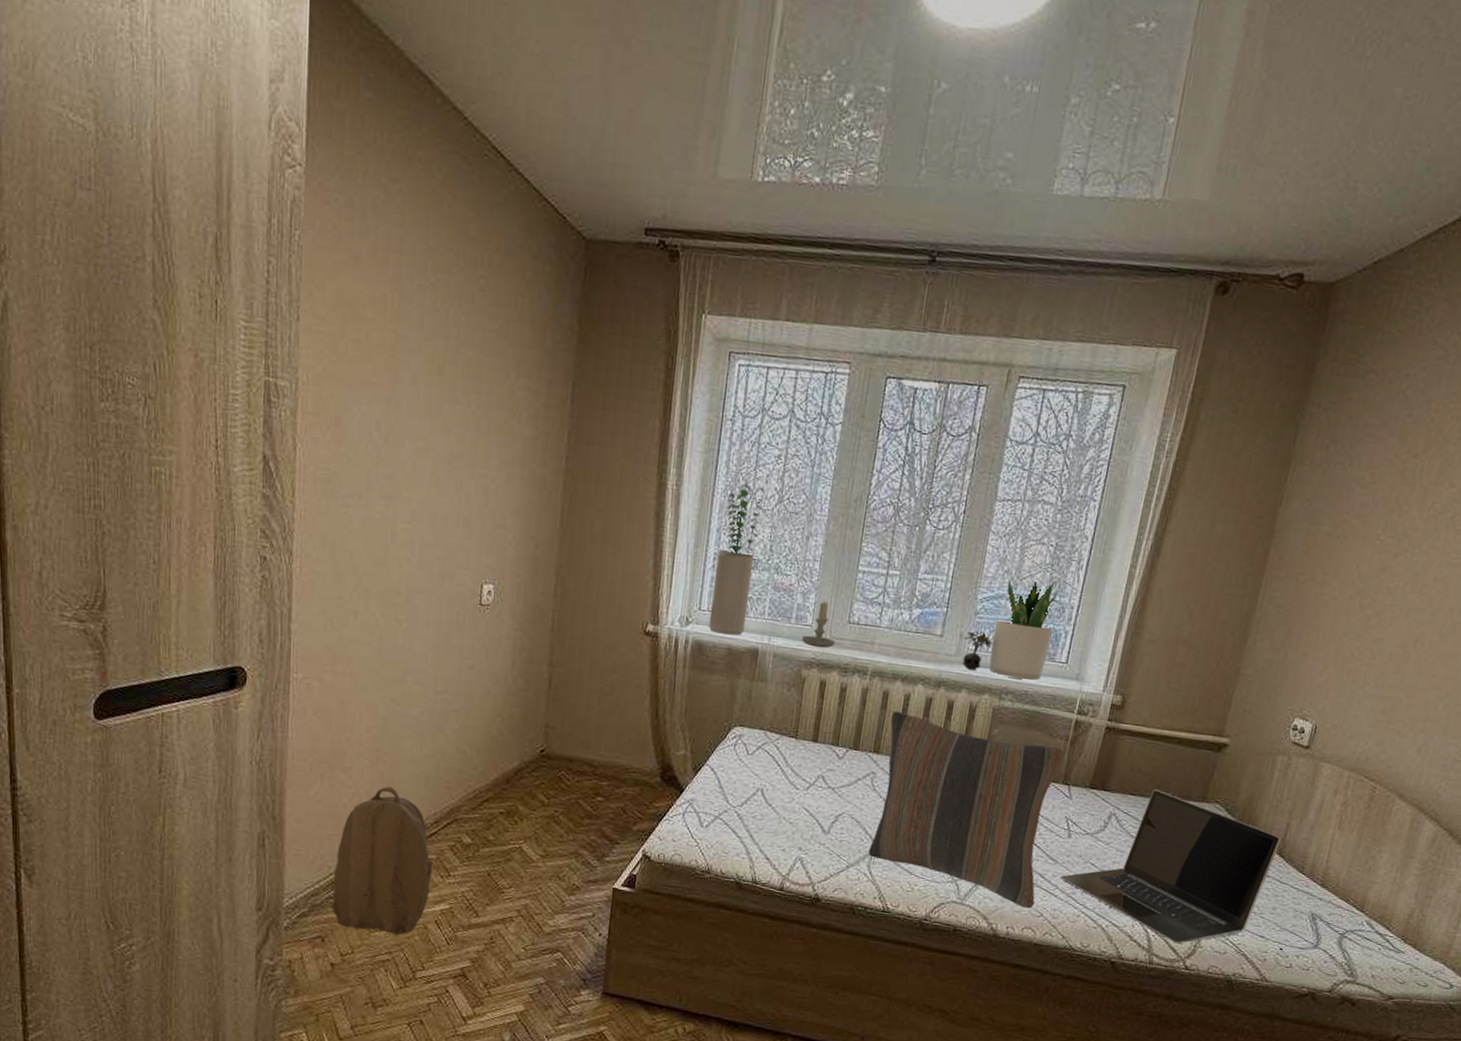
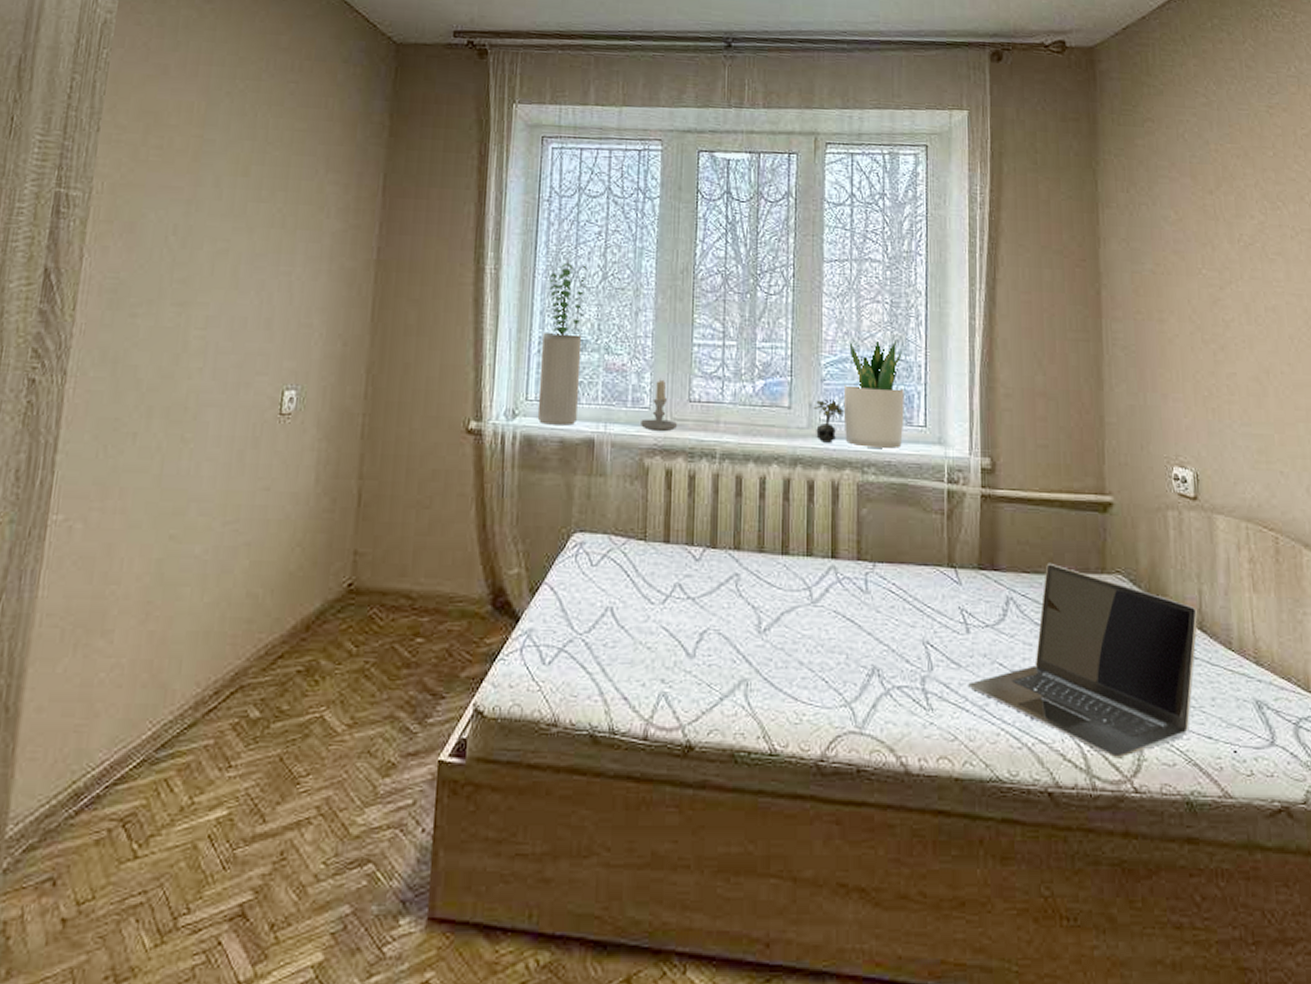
backpack: present [330,786,433,935] -> none [69,650,210,862]
pillow: present [868,711,1064,909] -> none [744,497,944,731]

